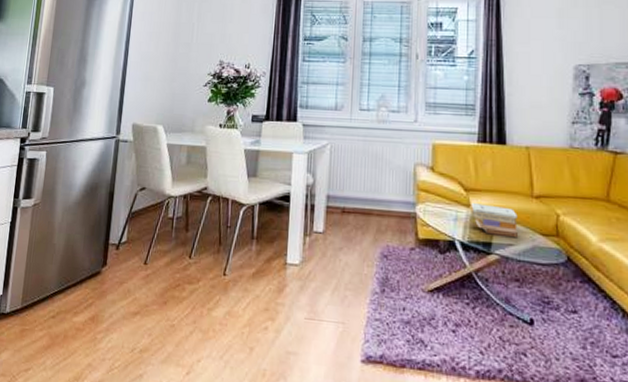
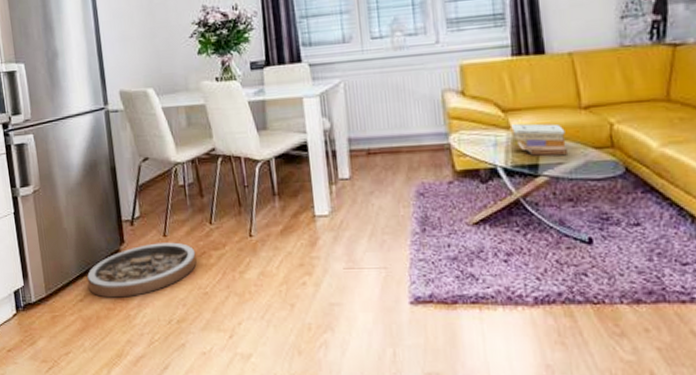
pet bowl: none [63,269,171,320] -> present [87,242,197,298]

